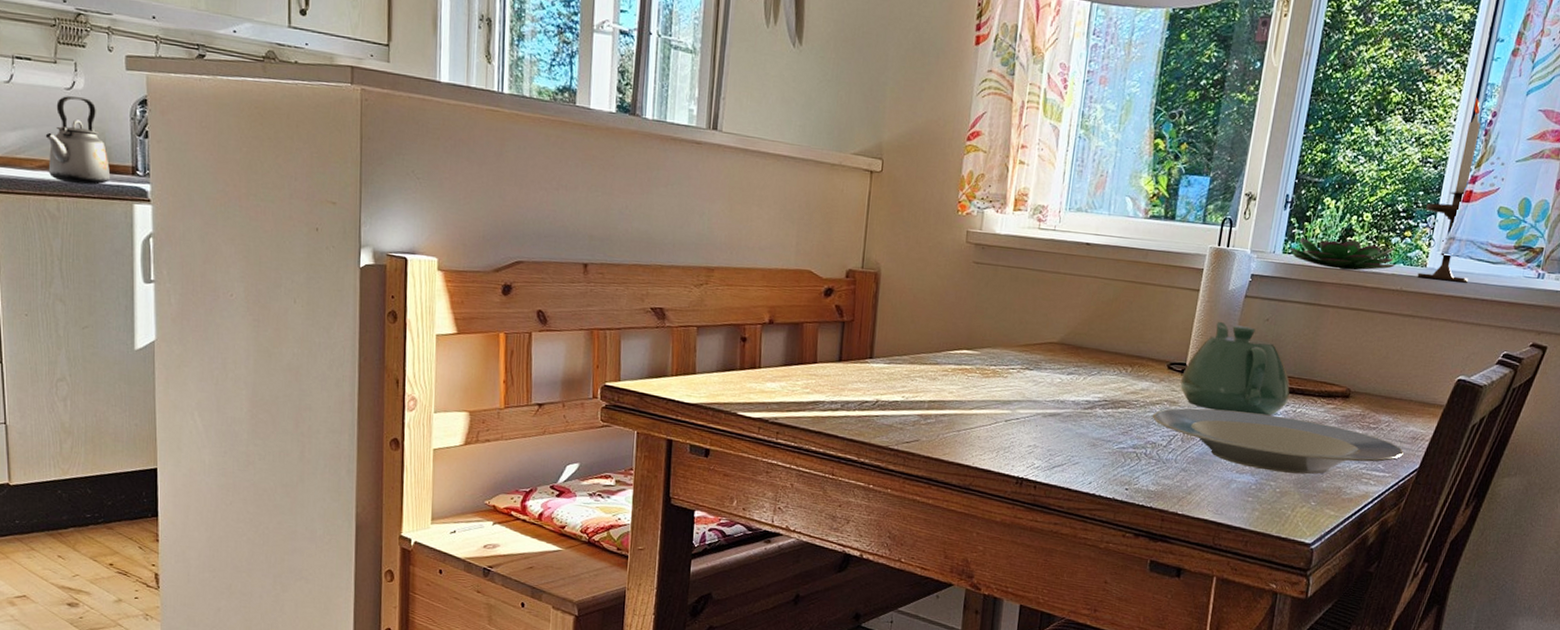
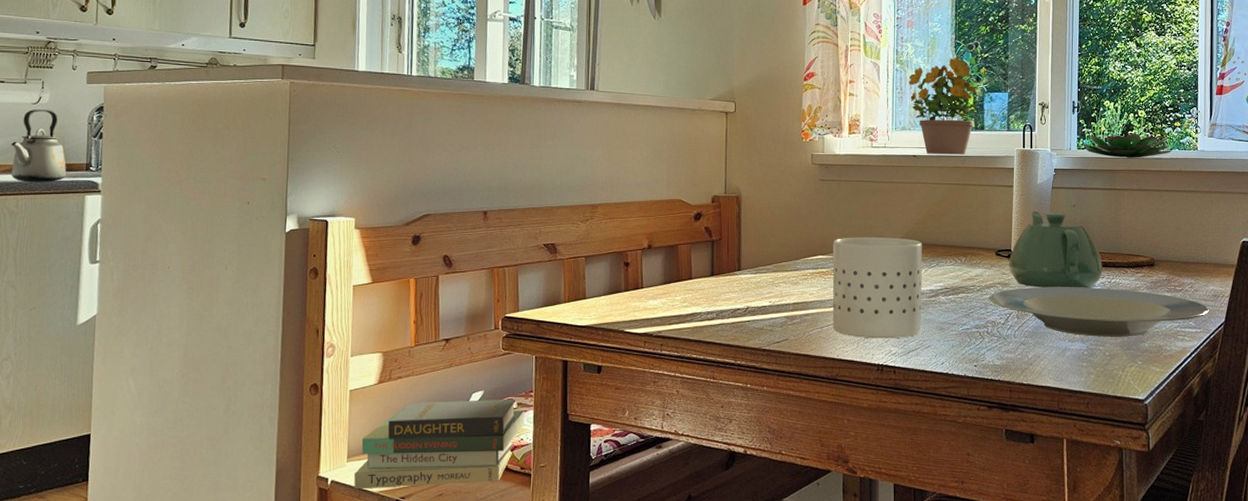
books: none [439,468,624,561] -> present [354,398,525,490]
mug: none [971,332,1085,451] -> present [832,237,923,339]
flowerpot: none [1091,127,1172,248] -> present [908,57,977,155]
candlestick: present [1417,98,1481,284] -> none [1188,13,1234,161]

